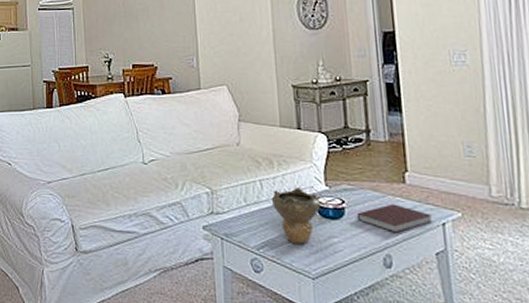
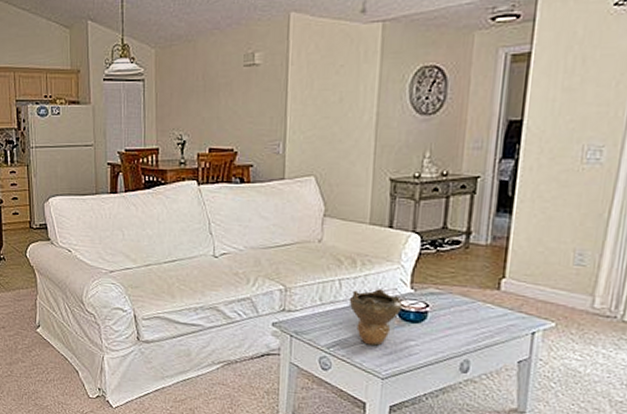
notebook: present [356,204,433,233] -> none [439,310,524,340]

